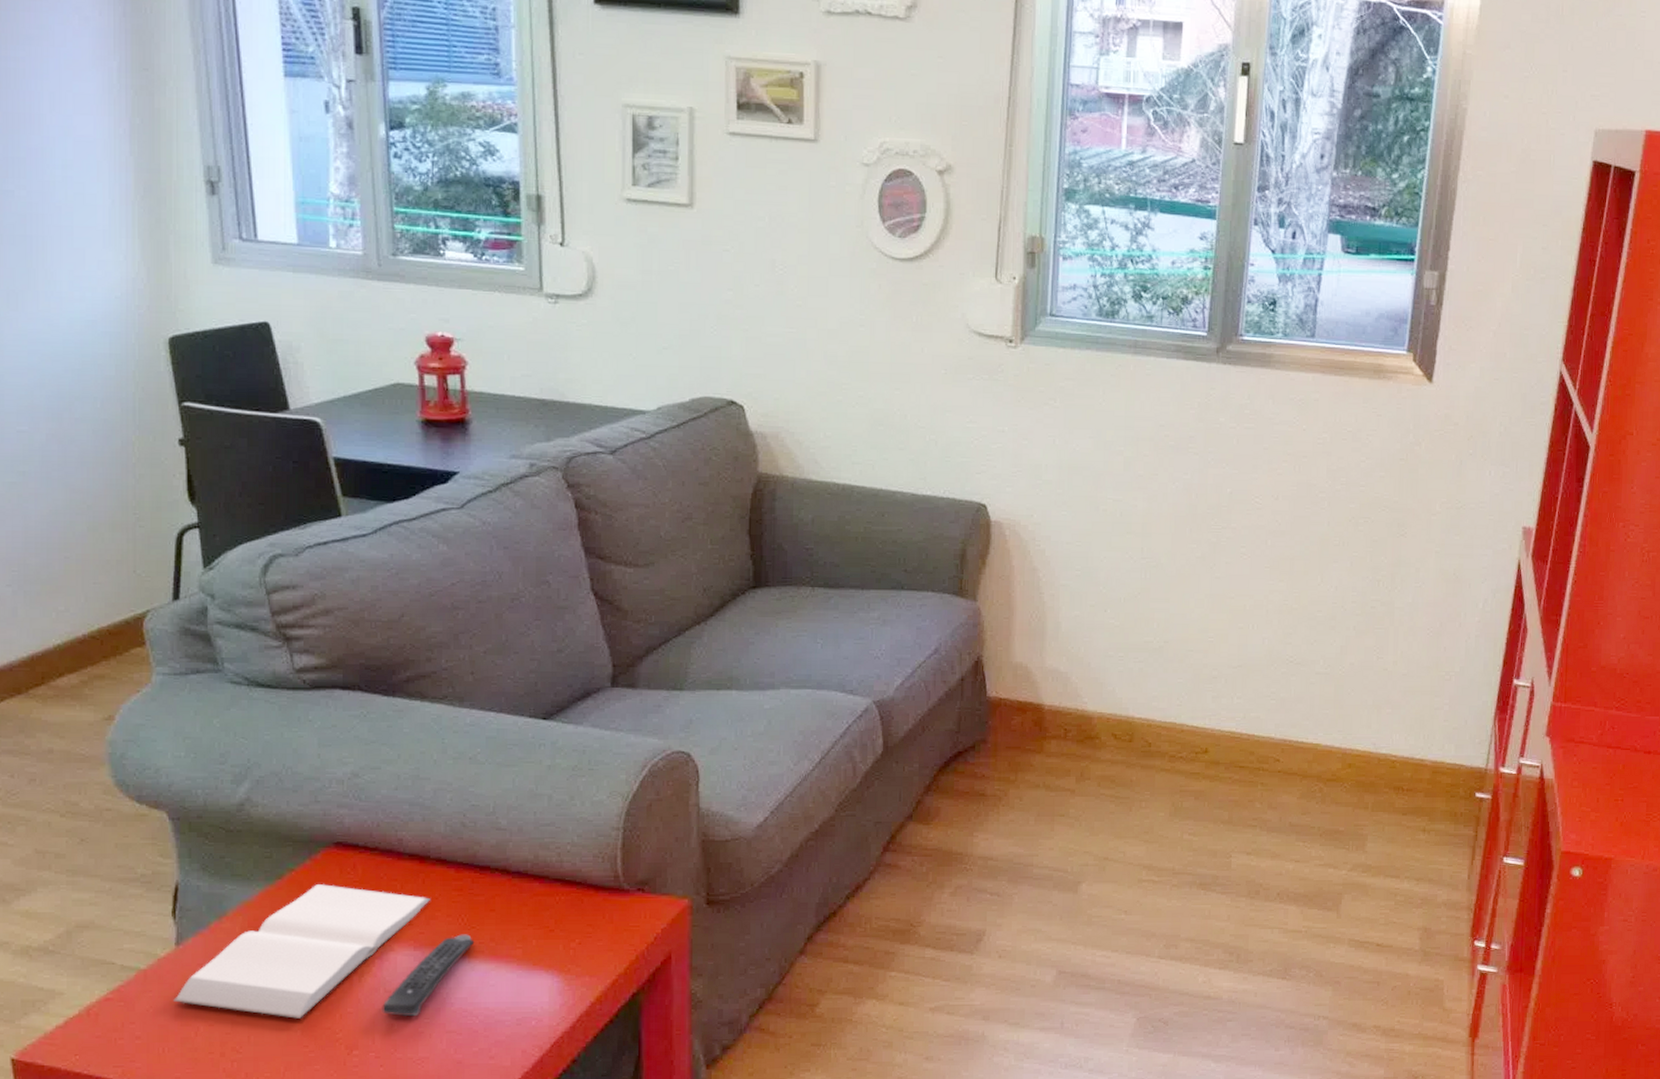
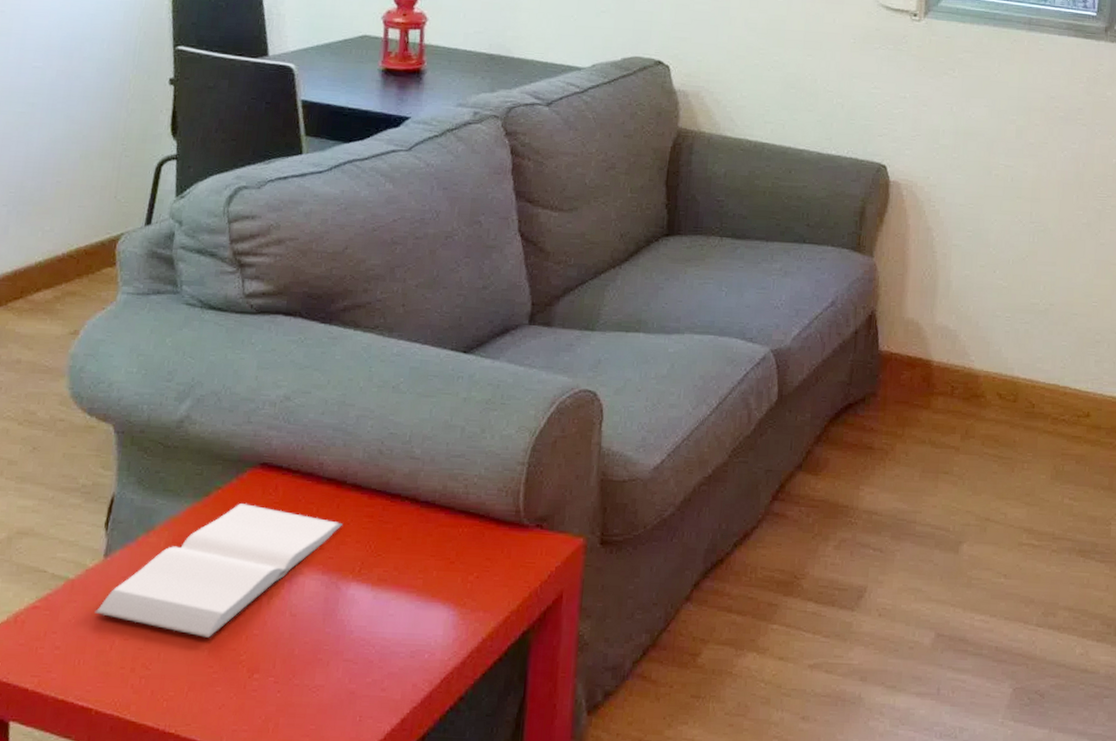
remote control: present [382,934,475,1017] -> none [285,561,379,643]

